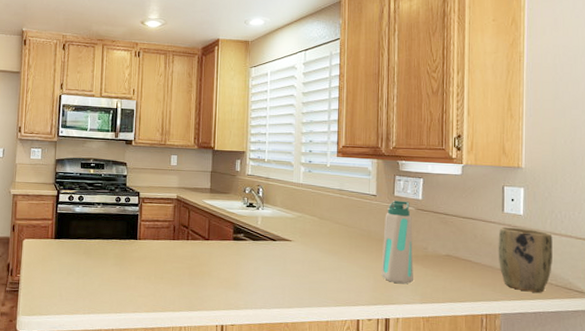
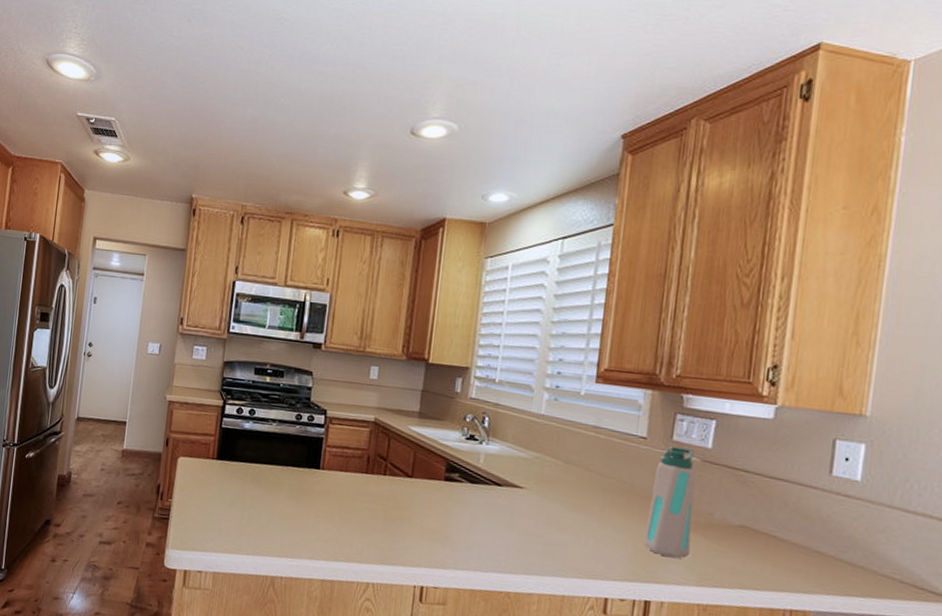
plant pot: present [498,227,553,293] -> none [816,494,903,589]

